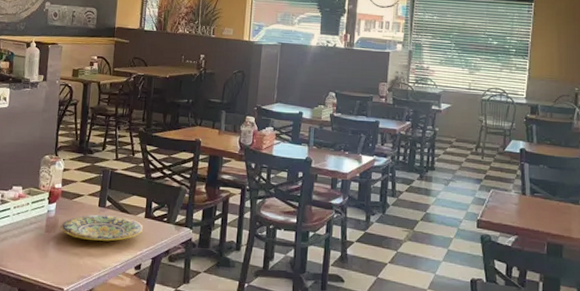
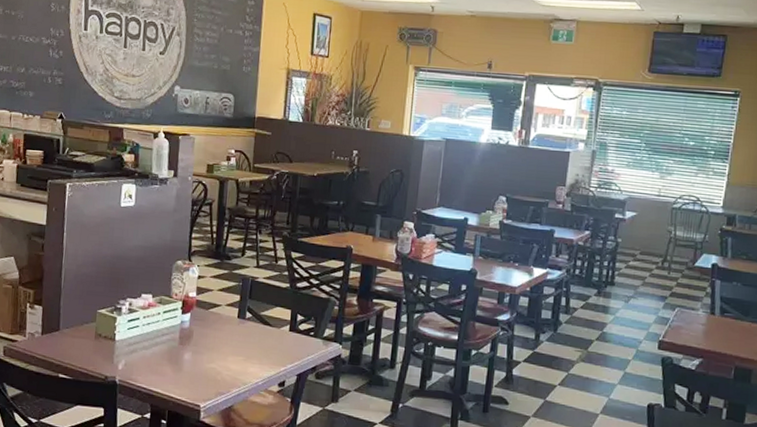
plate: present [60,214,143,241] -> none [195,326,287,356]

